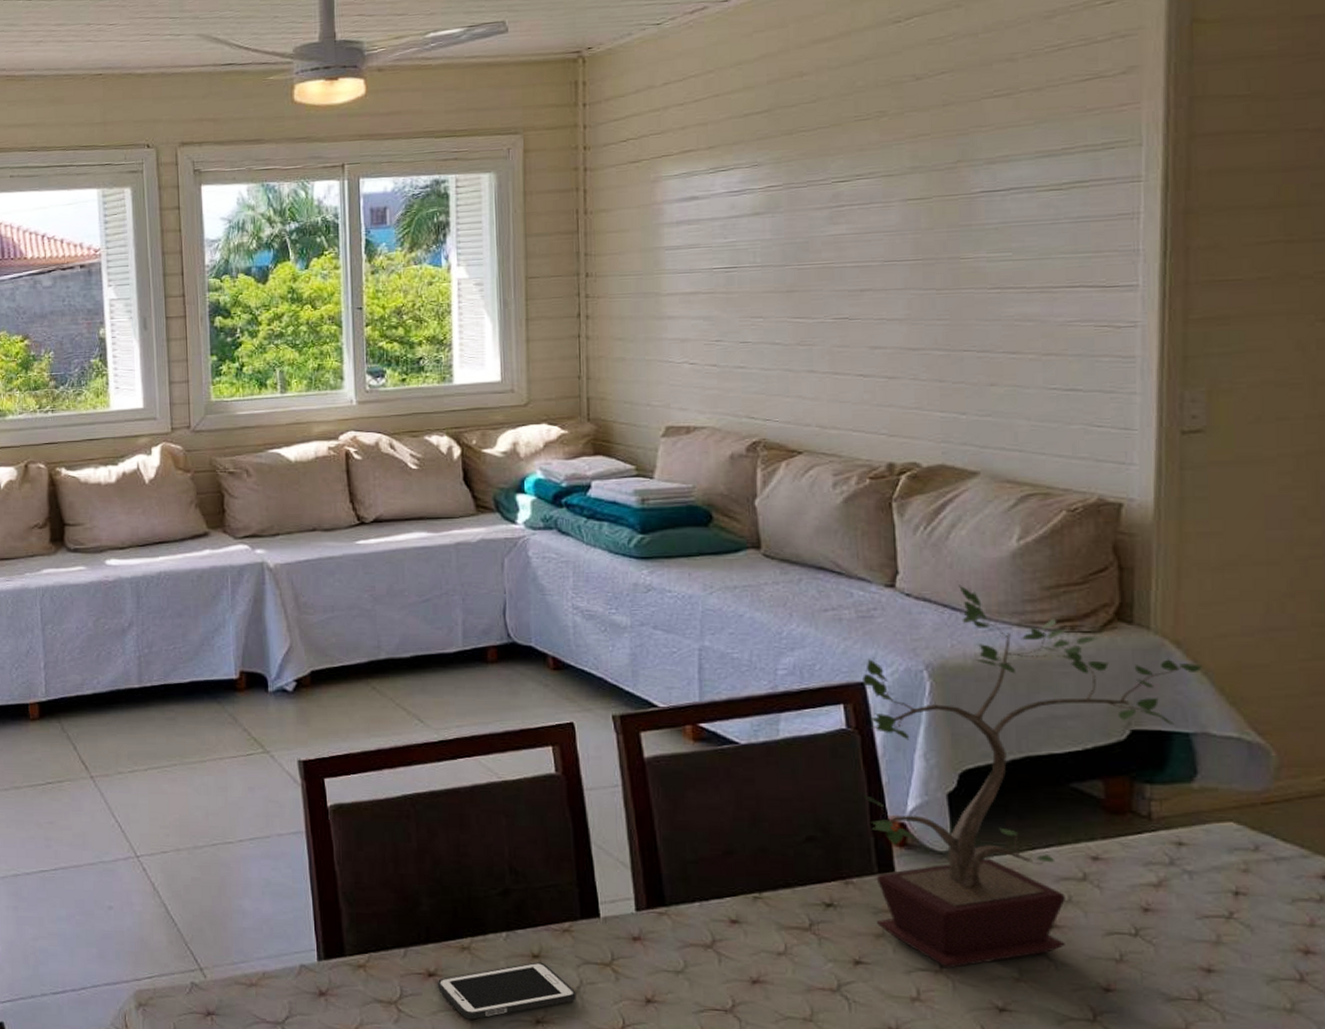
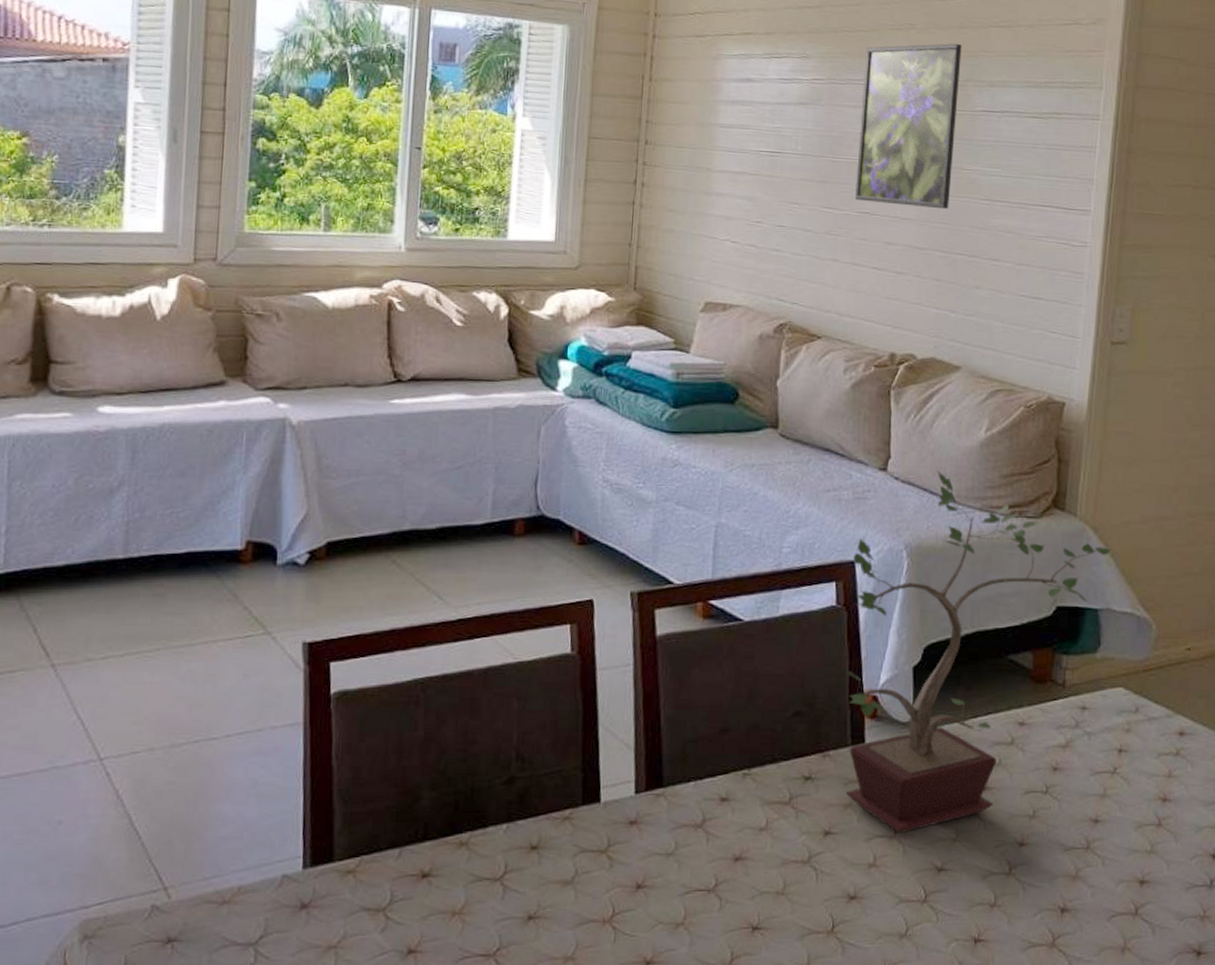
cell phone: present [437,962,577,1020] -> none [430,854,571,921]
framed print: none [828,123,949,307] -> present [855,43,962,210]

